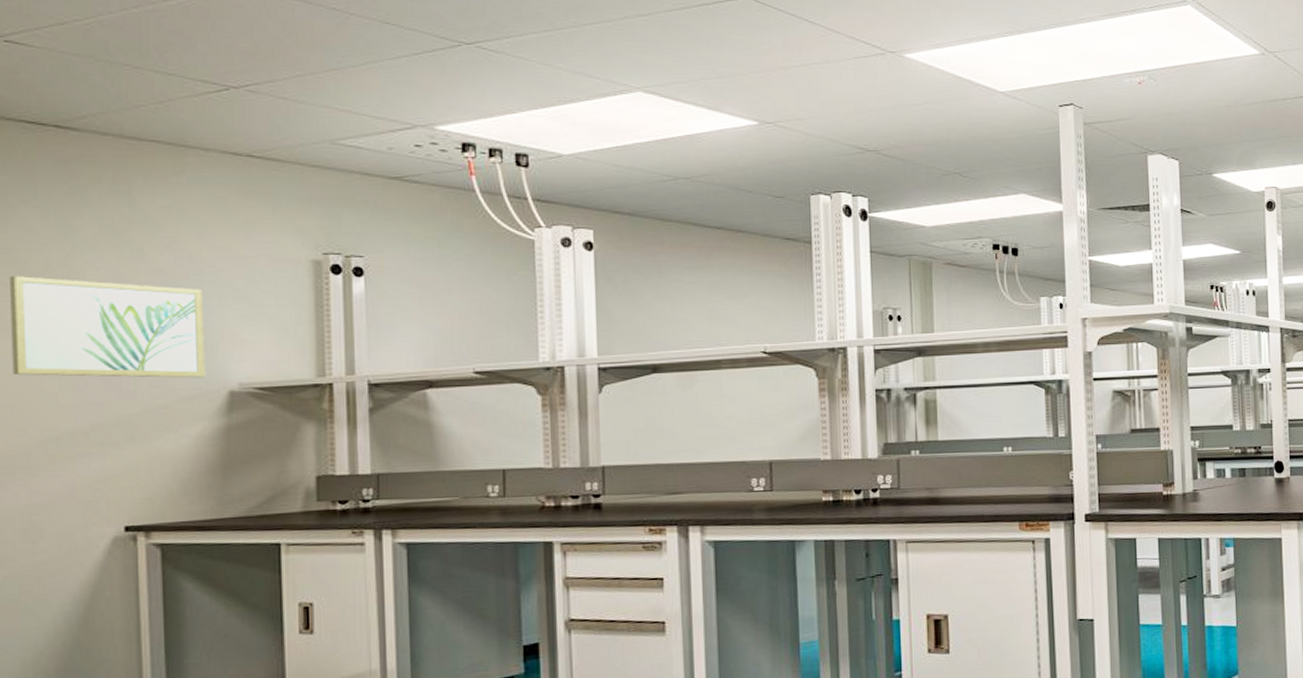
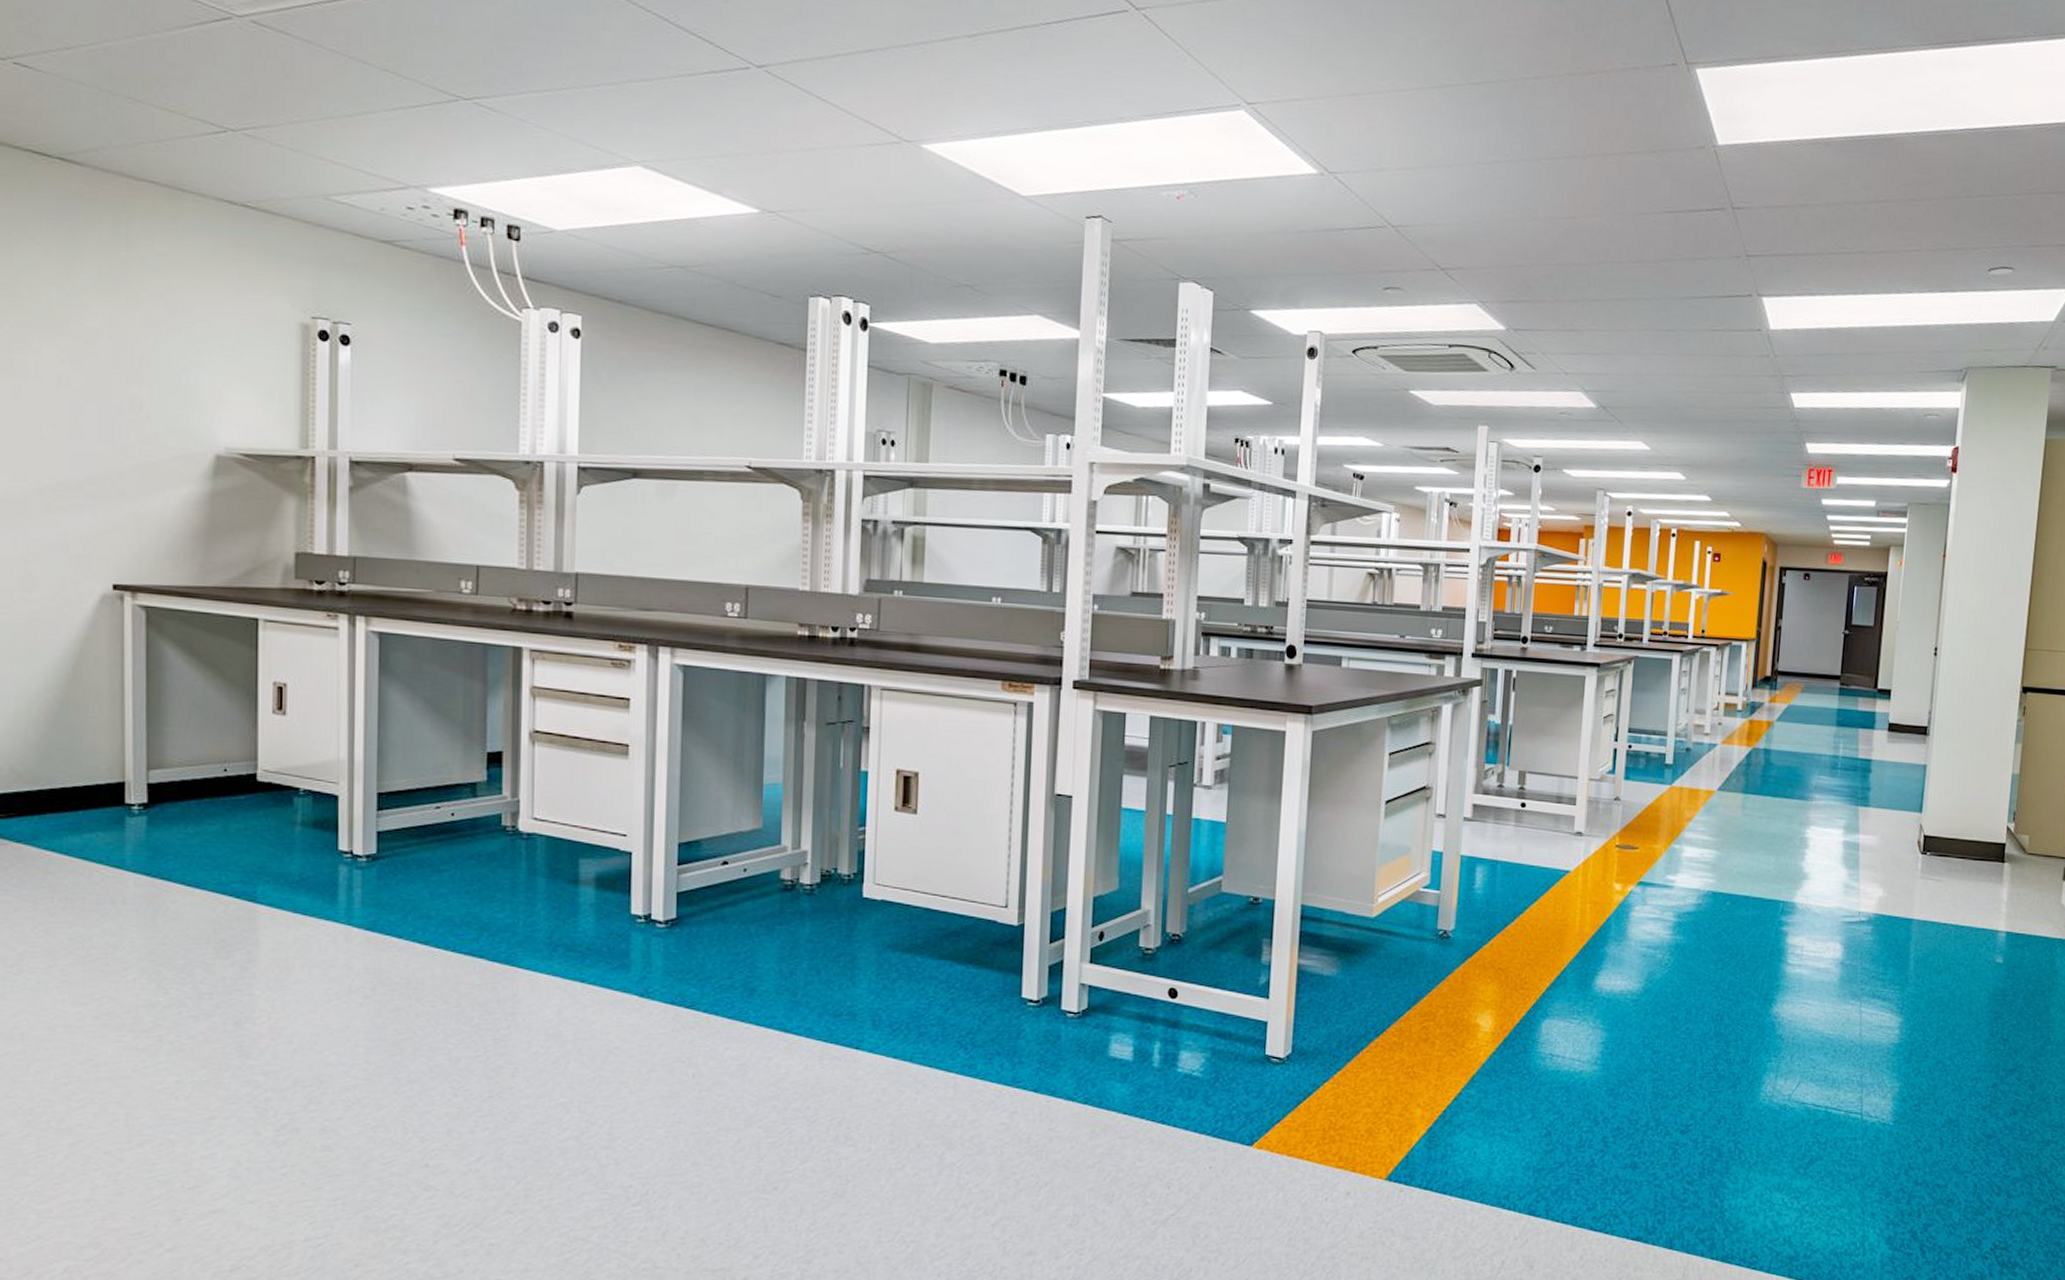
wall art: present [10,276,206,378] -> none [13,314,195,439]

